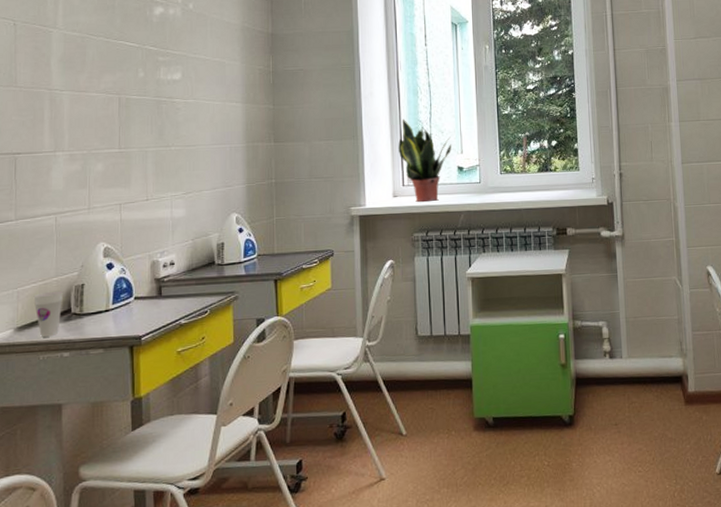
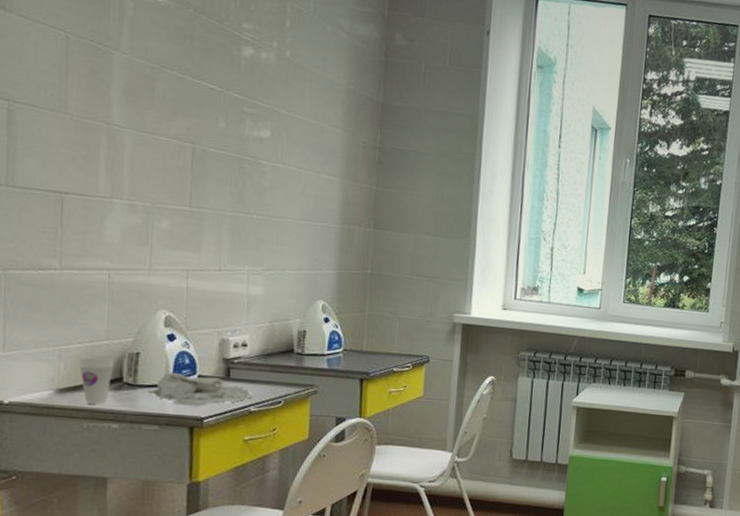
tissue: none [92,297,182,328] -> present [147,371,253,408]
potted plant: present [398,119,451,203] -> none [514,225,575,321]

